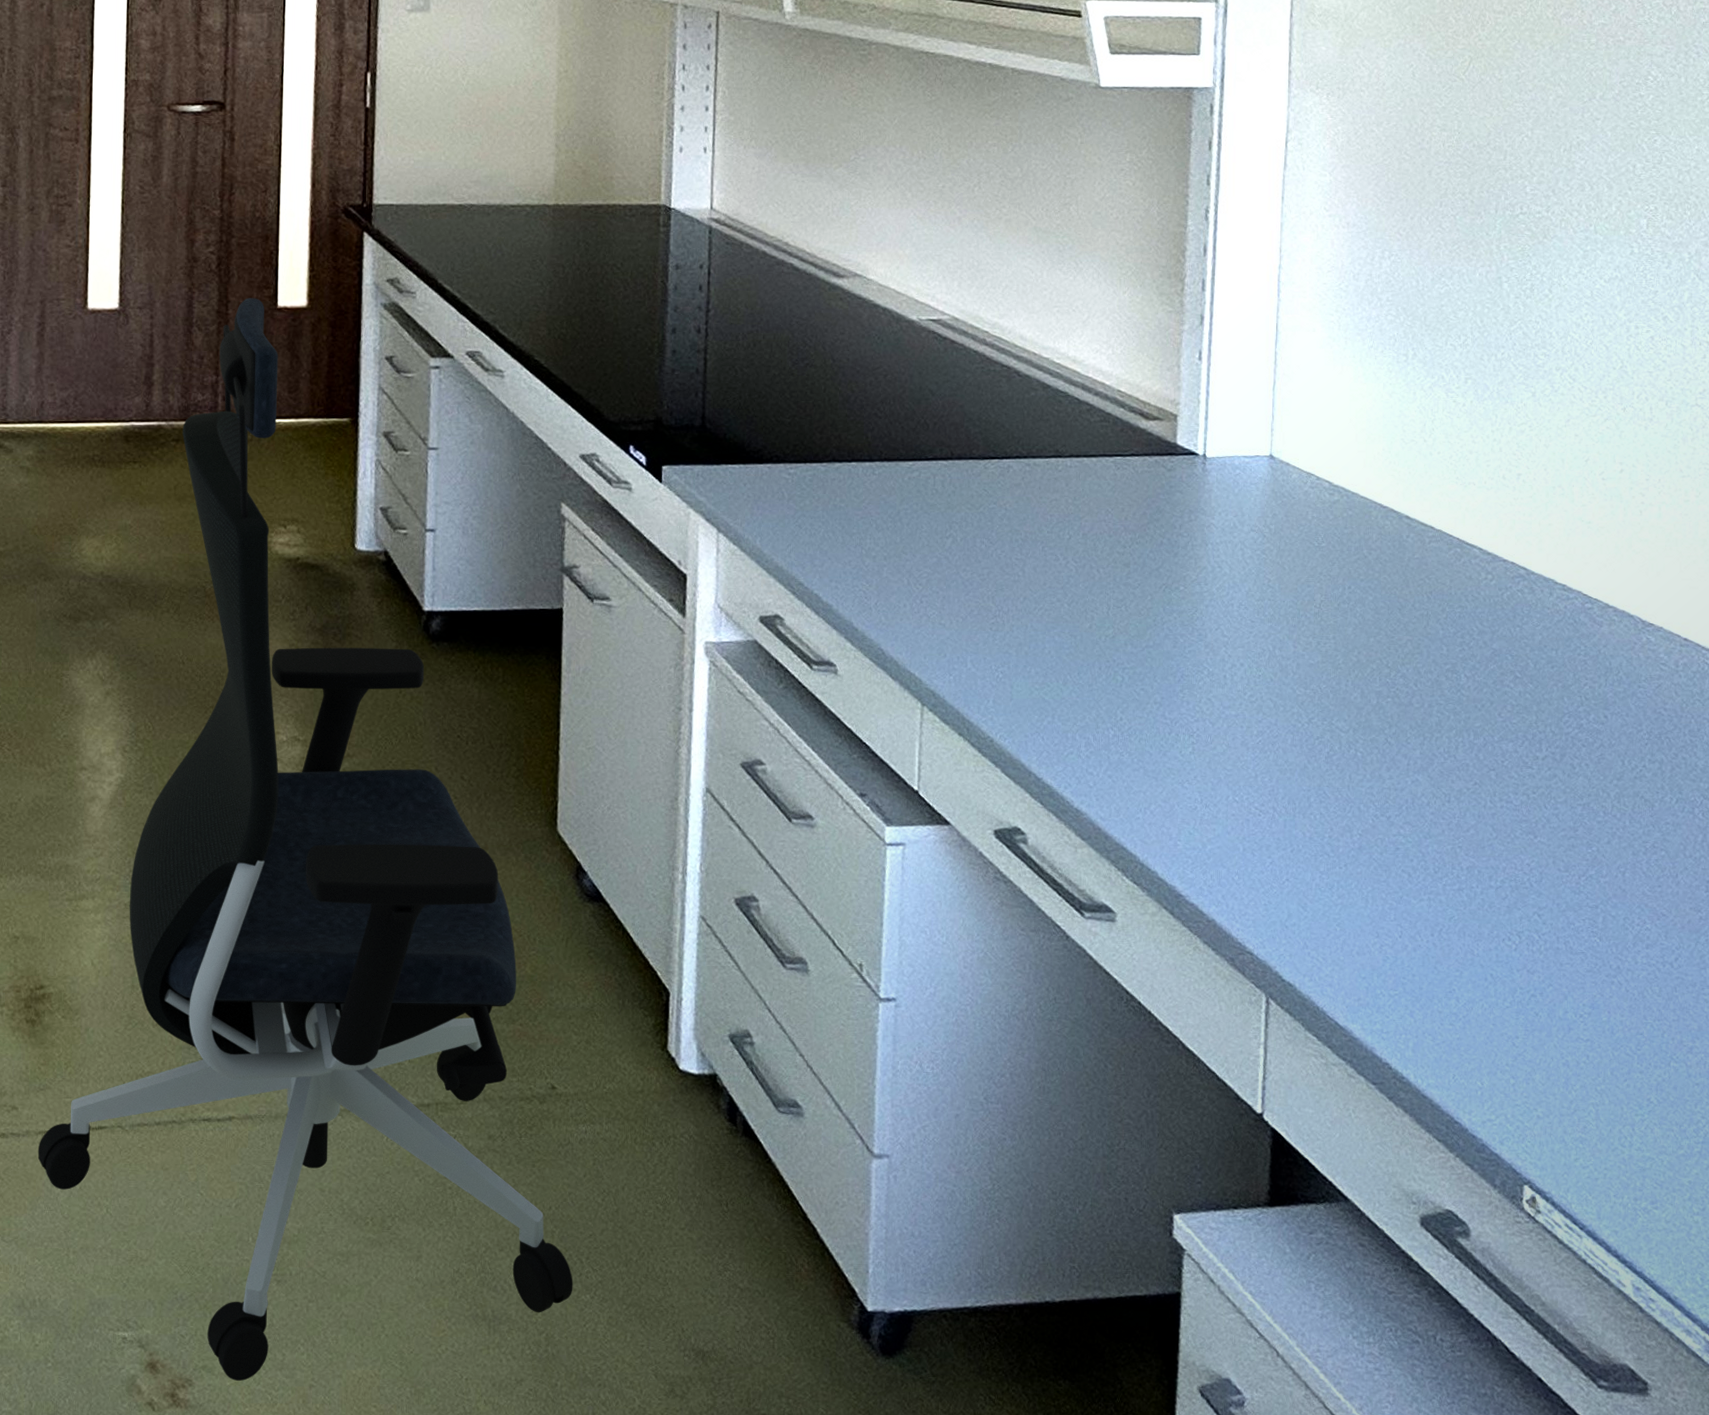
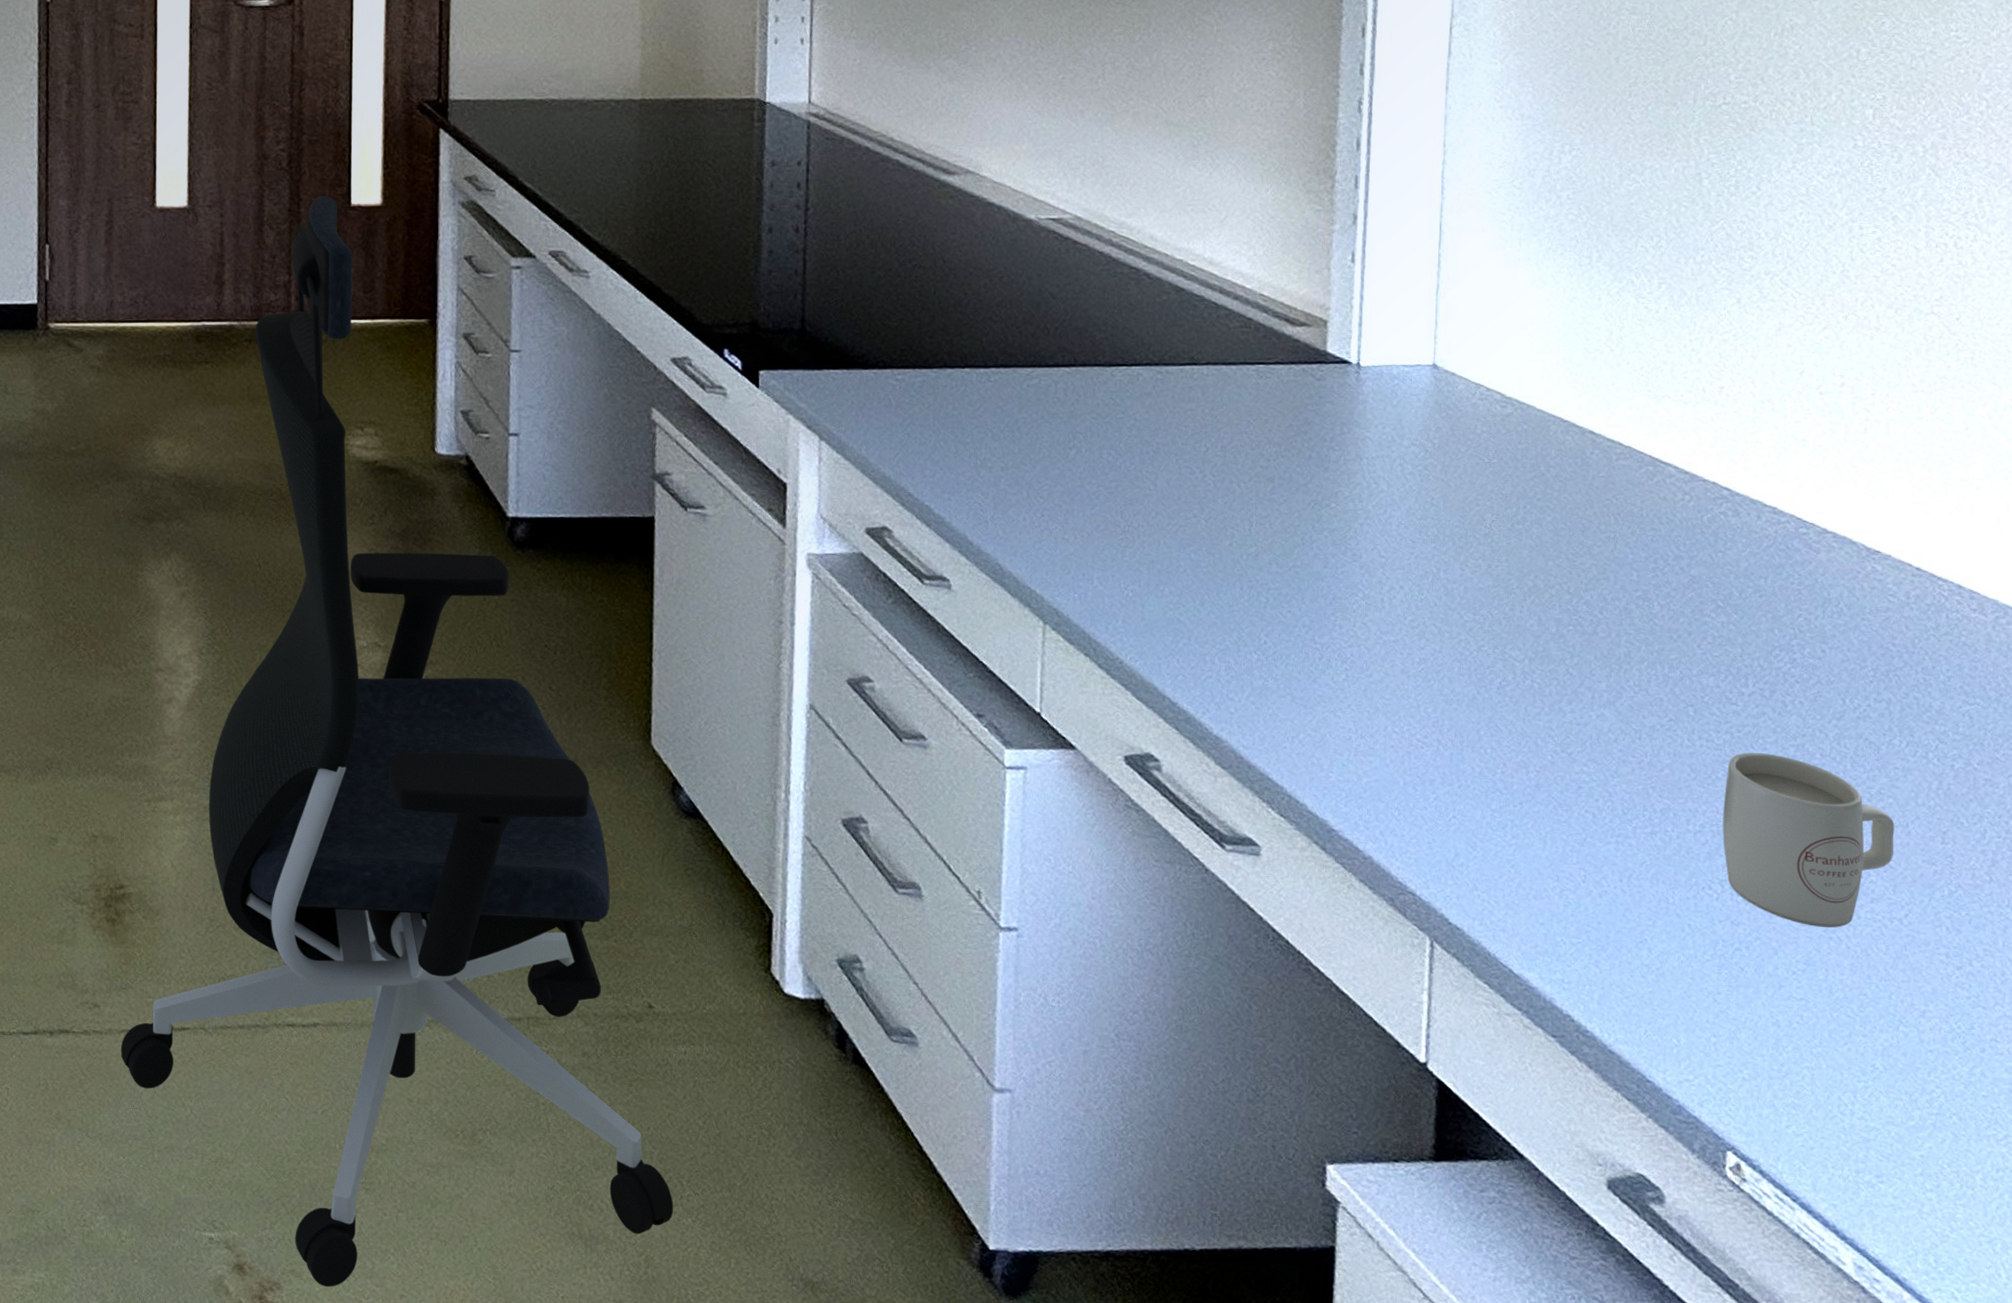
mug: none [1520,812,1666,972] -> present [1723,753,1895,928]

